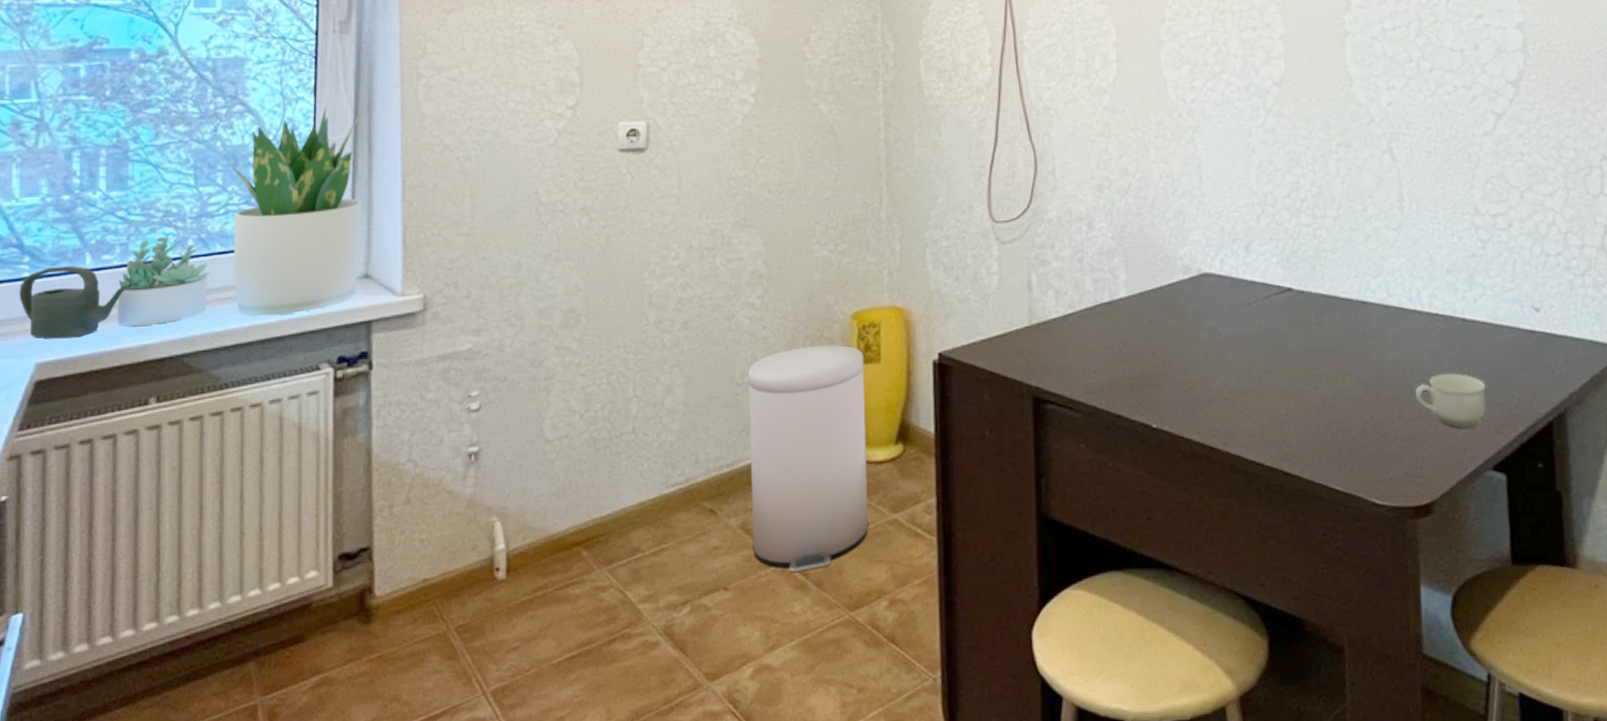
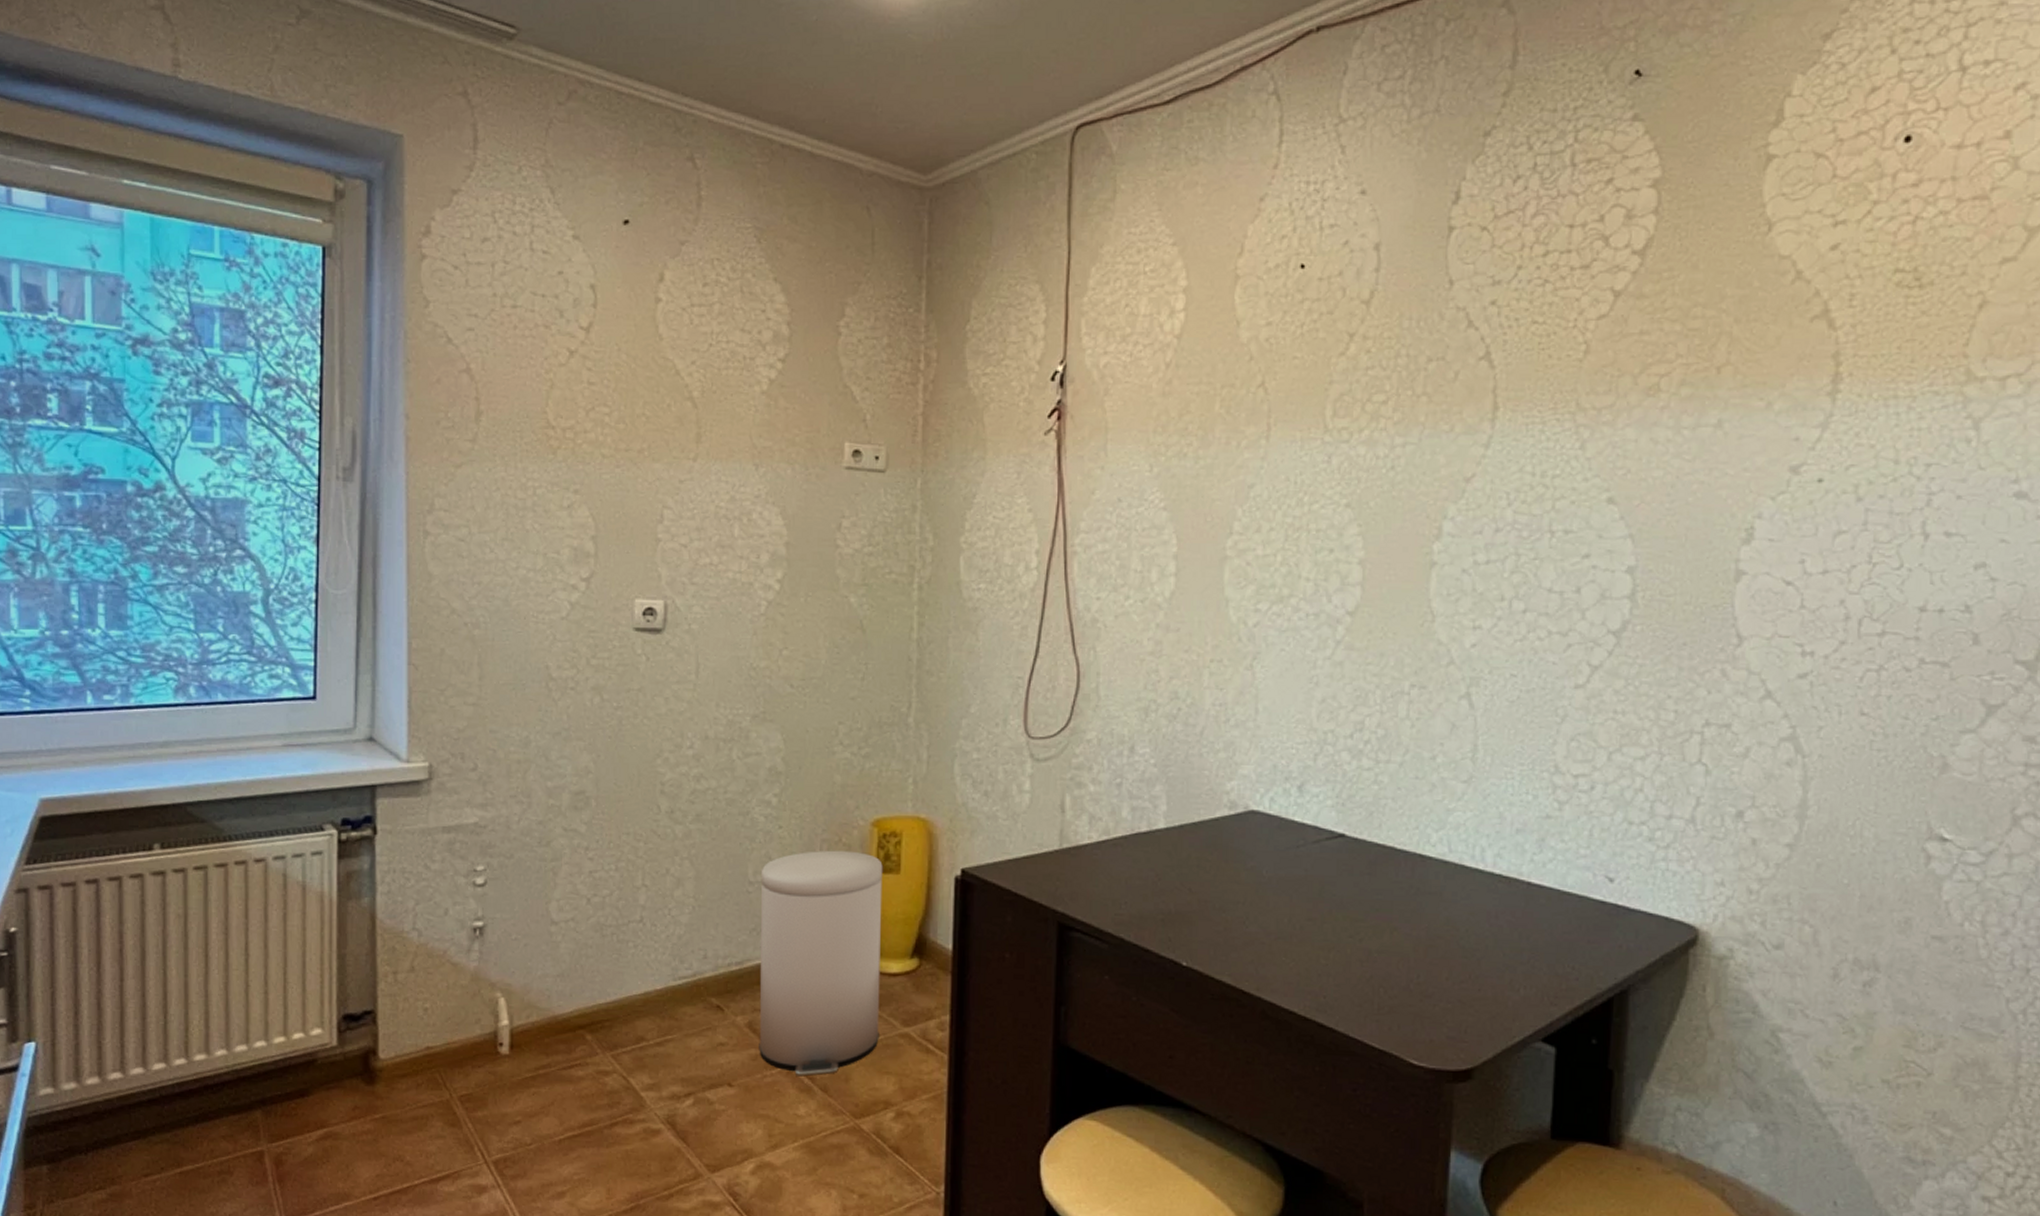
watering can: present [19,266,132,339] -> none [21,703,134,777]
succulent plant: present [117,235,211,326] -> none [119,680,213,771]
planter: present [228,107,363,317] -> none [228,559,368,772]
cup: present [1414,373,1487,427] -> none [1466,937,1544,995]

